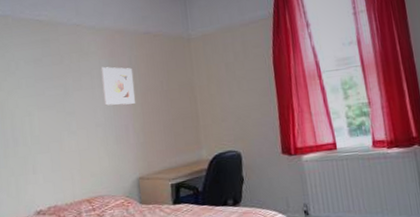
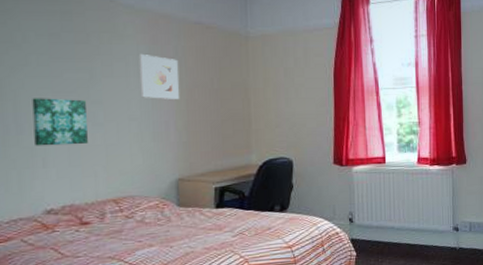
wall art: none [24,112,65,156] -> present [32,98,88,146]

